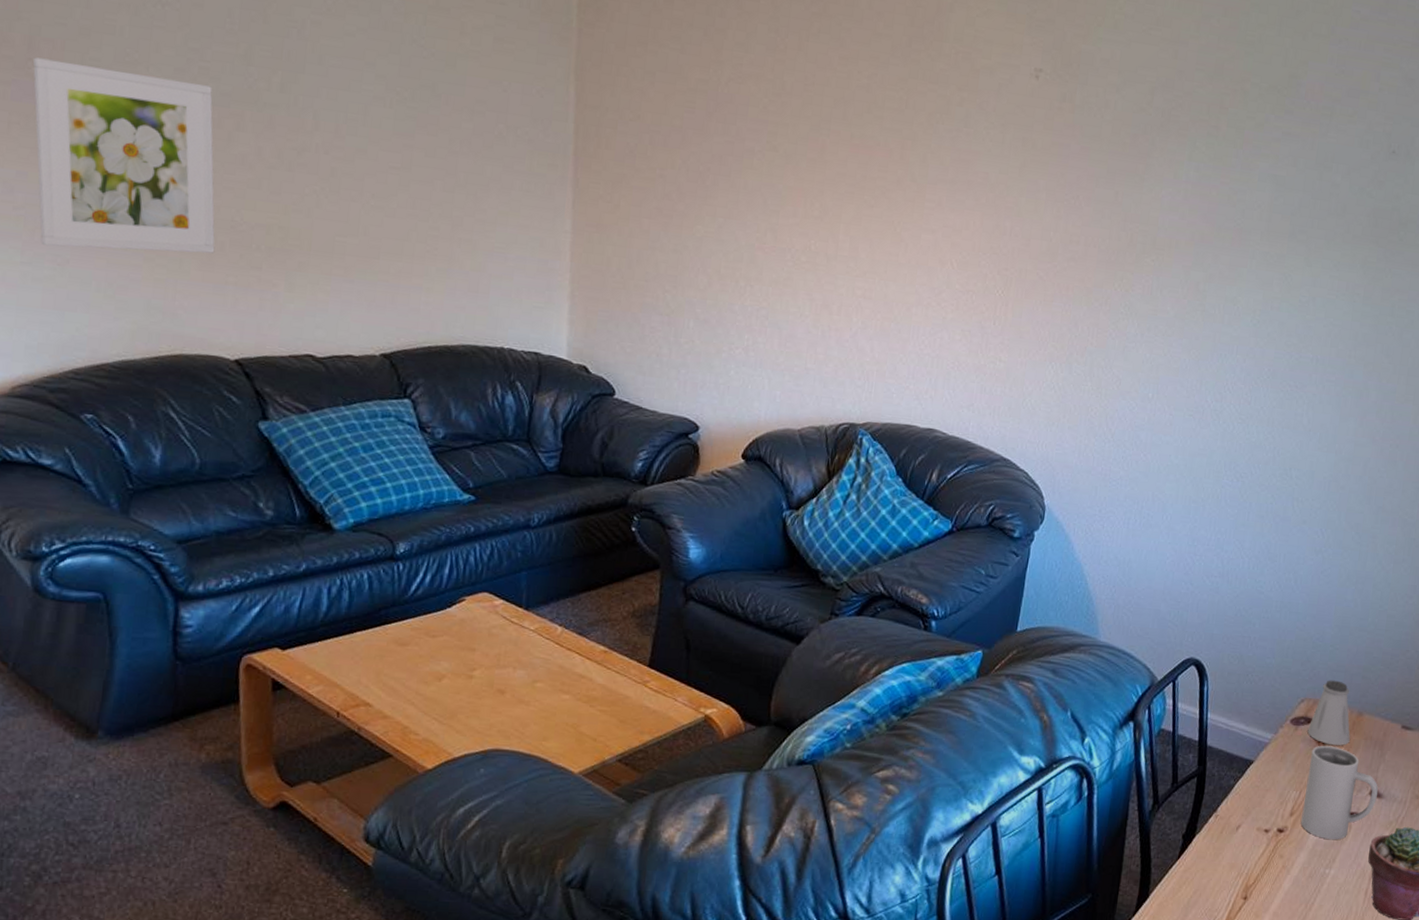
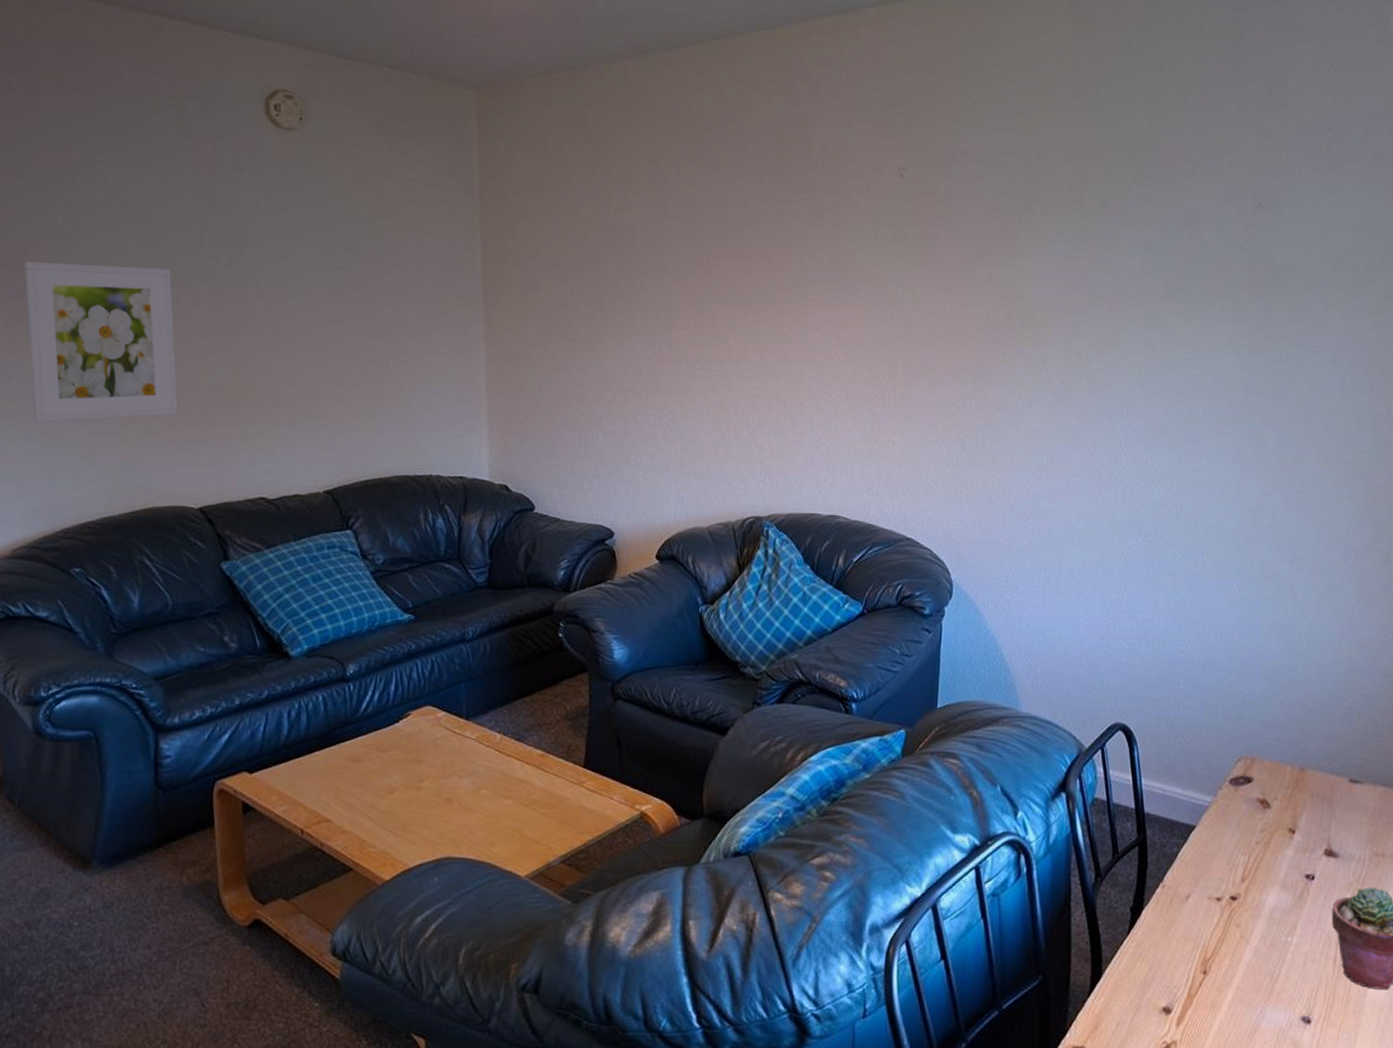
mug: present [1301,745,1379,840] -> none [1254,805,1334,906]
saltshaker: present [1307,680,1351,746] -> none [1249,736,1296,804]

